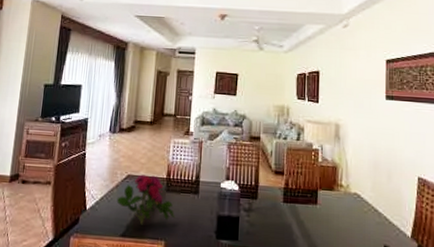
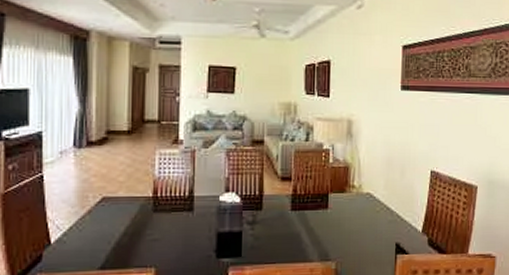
flower: present [116,174,175,225] -> none [90,195,166,254]

